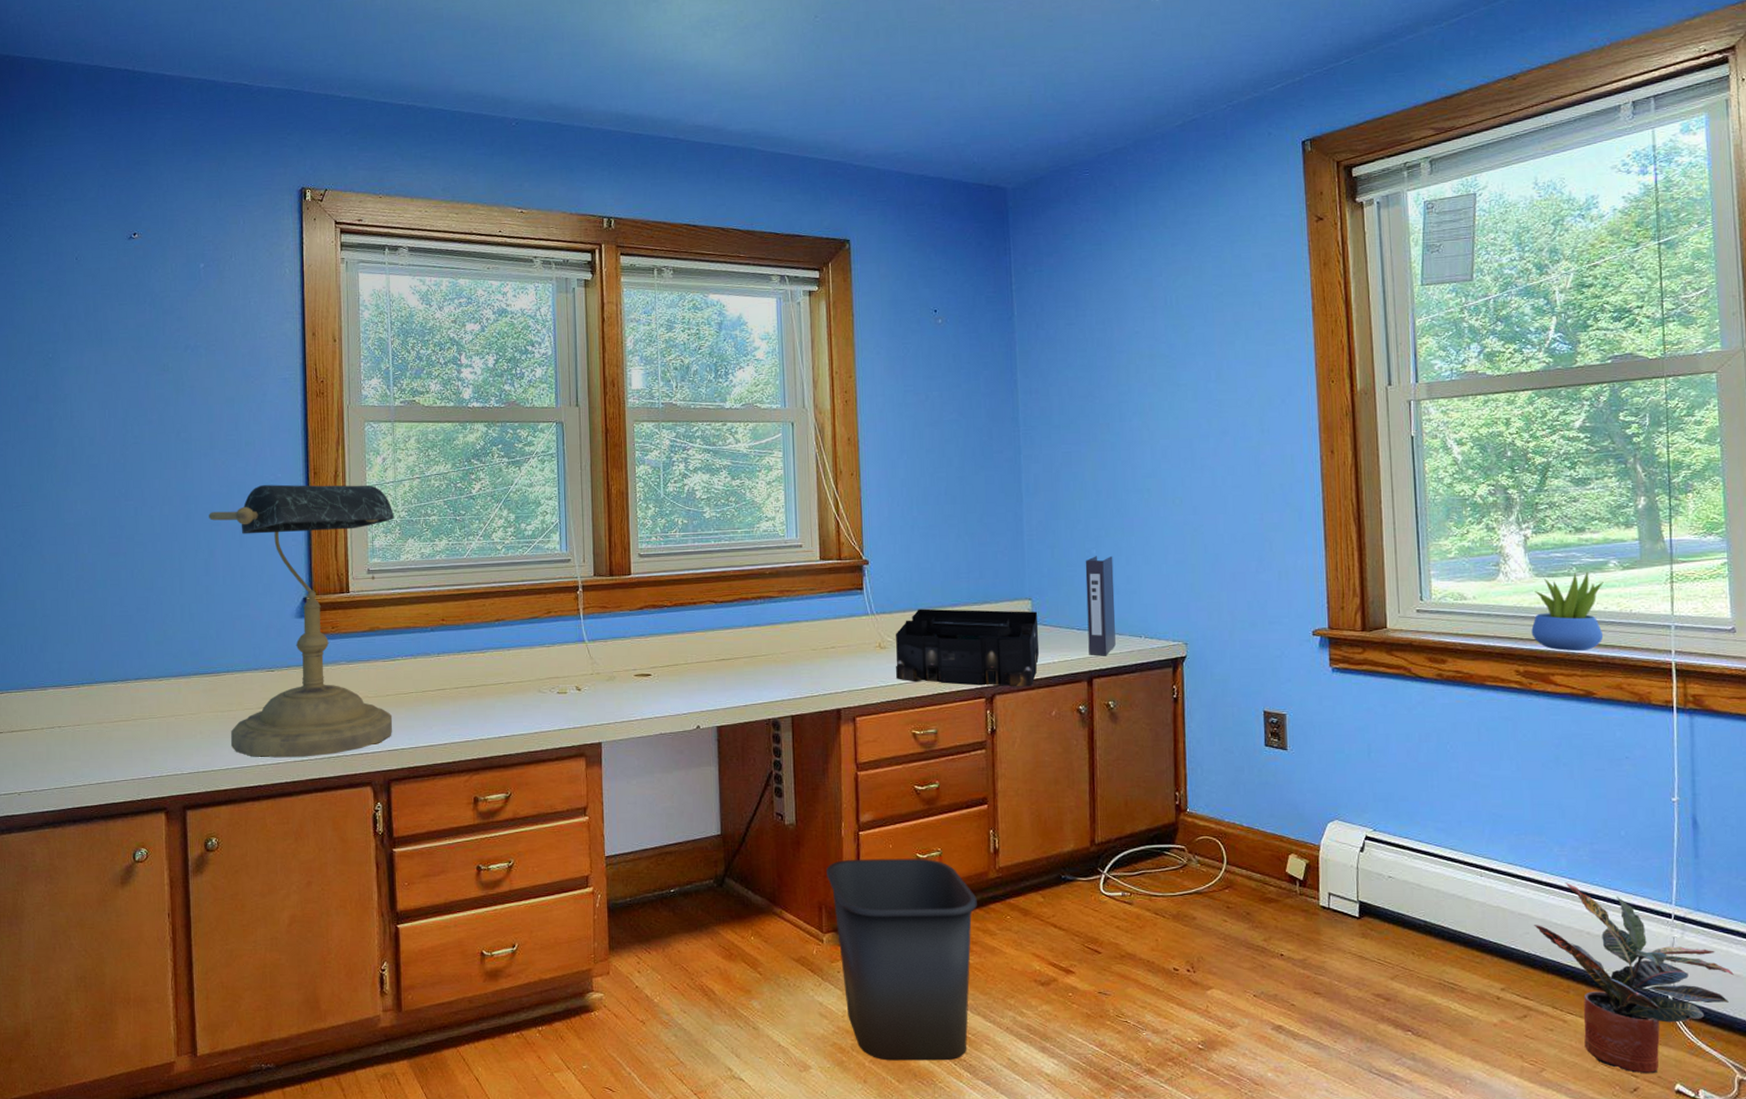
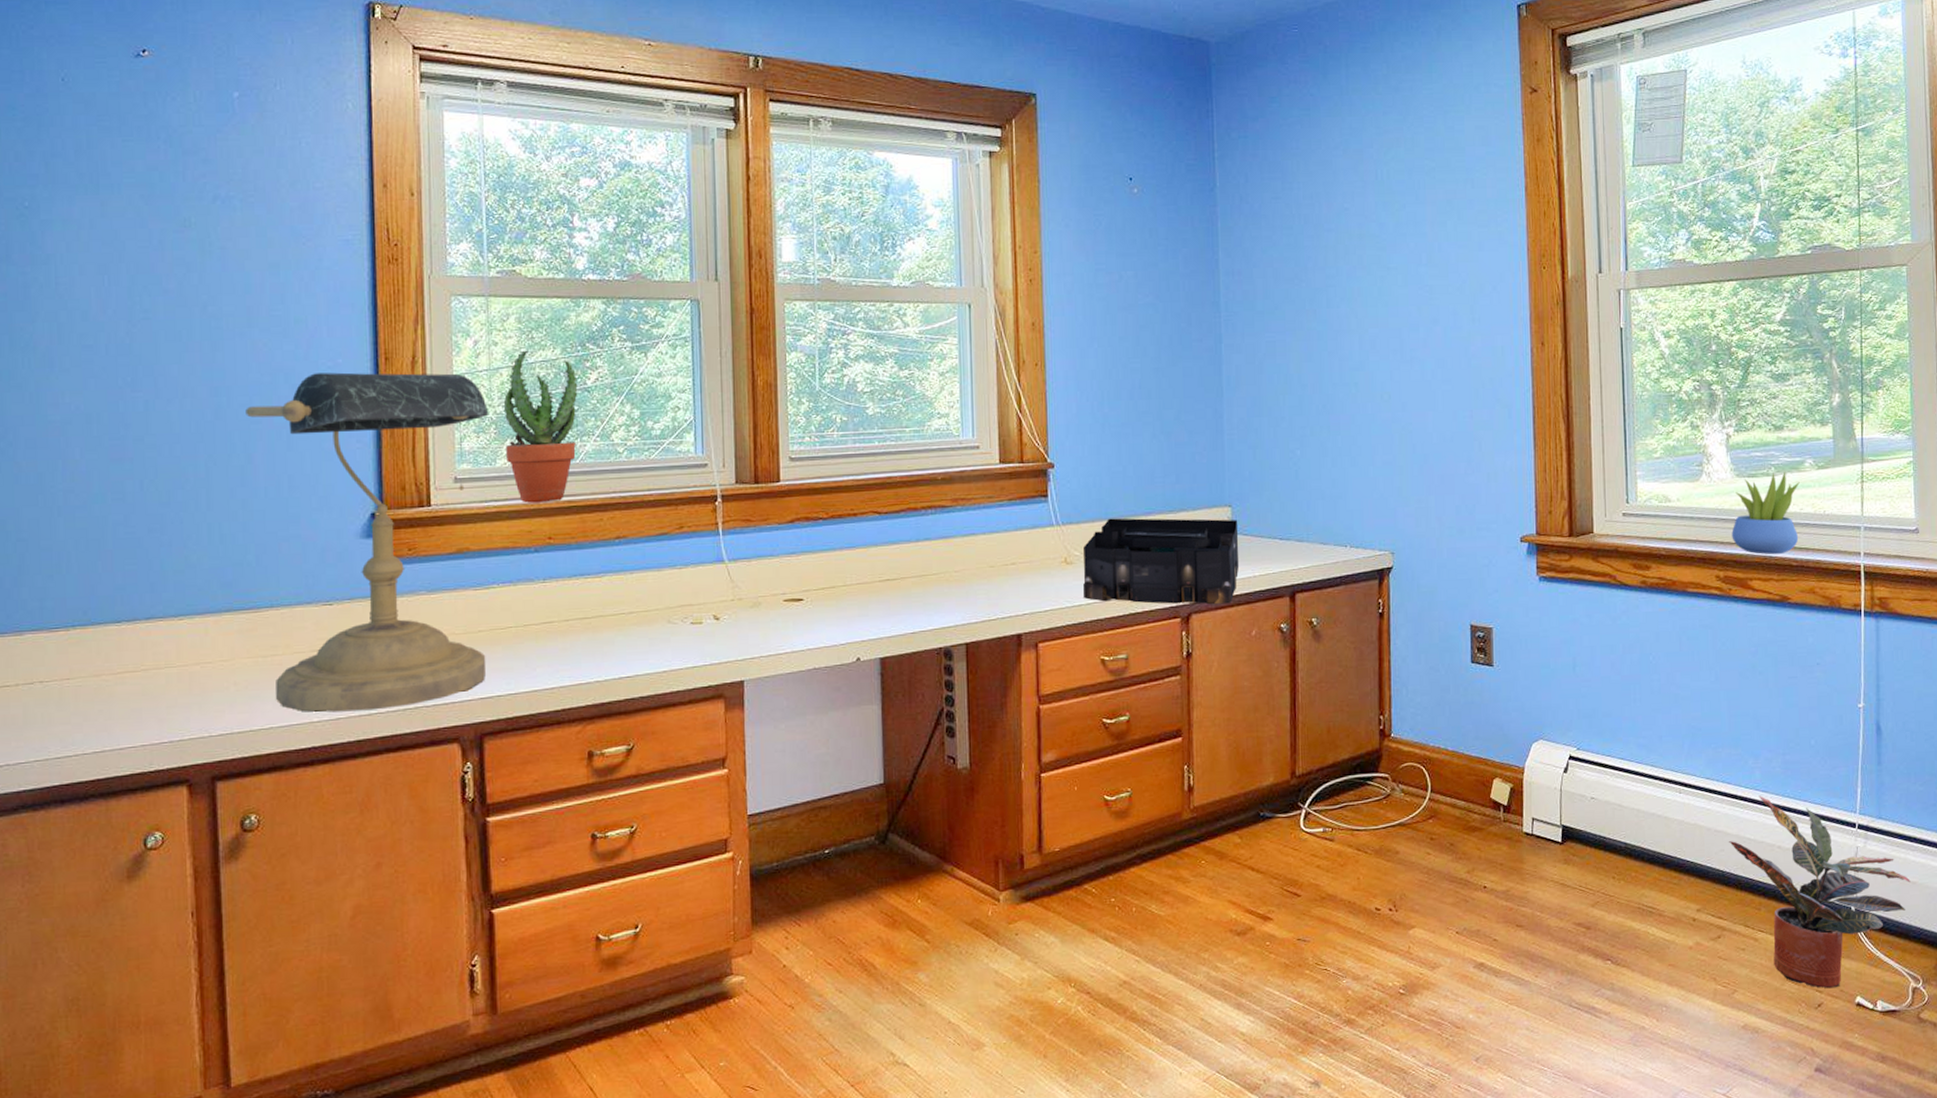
cactus: none [406,465,465,591] -> present [503,350,578,503]
waste bin: present [826,858,977,1061] -> none [1004,800,1170,1031]
binder: present [1085,555,1116,657] -> none [1288,457,1320,569]

